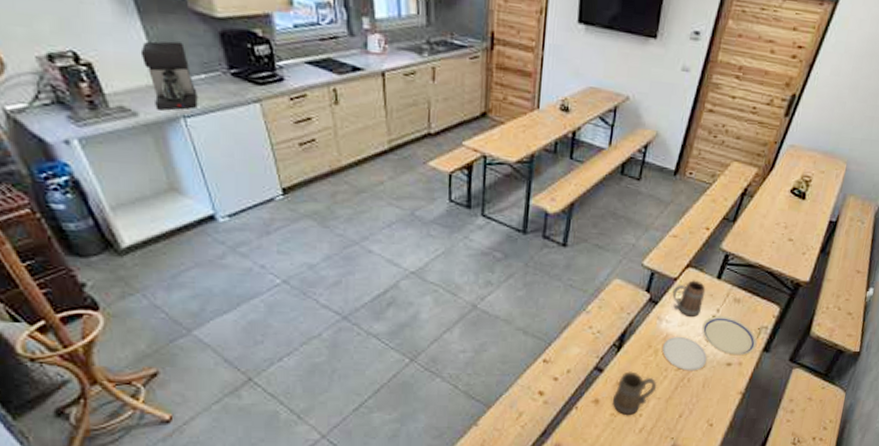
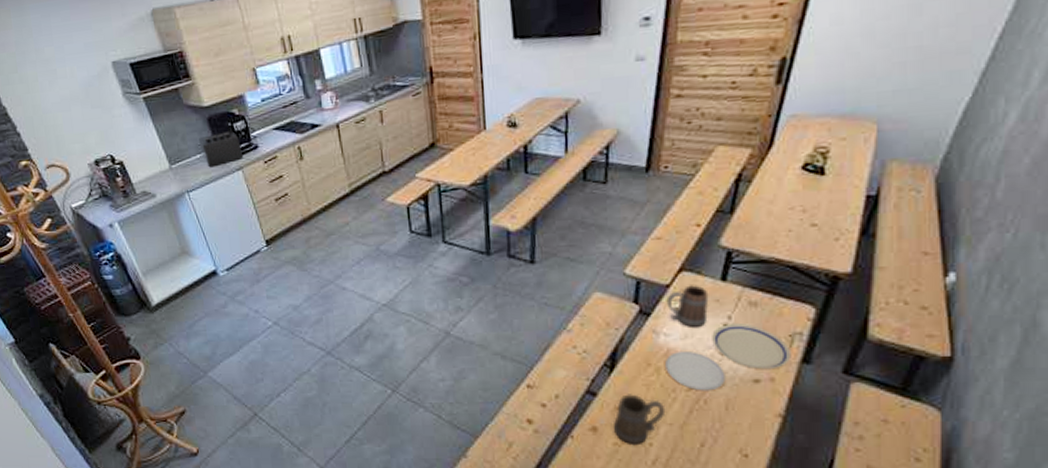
coffee maker: present [140,41,198,111] -> none [154,132,197,190]
toaster: none [206,52,264,93] -> present [199,130,244,168]

